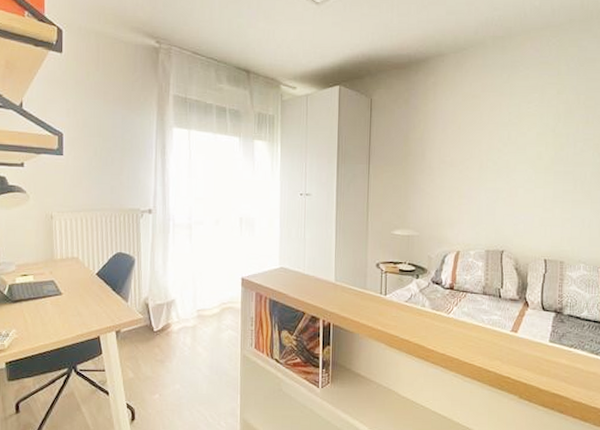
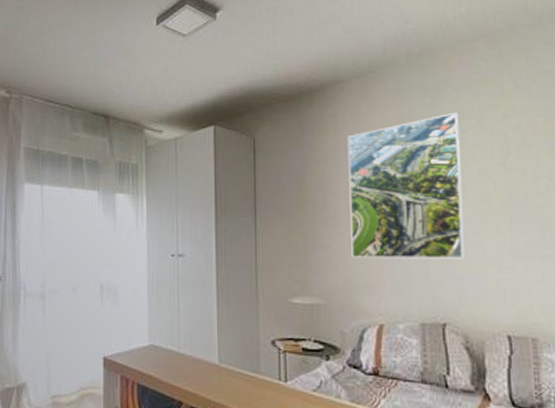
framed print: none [440,86,526,202] -> present [347,112,465,259]

